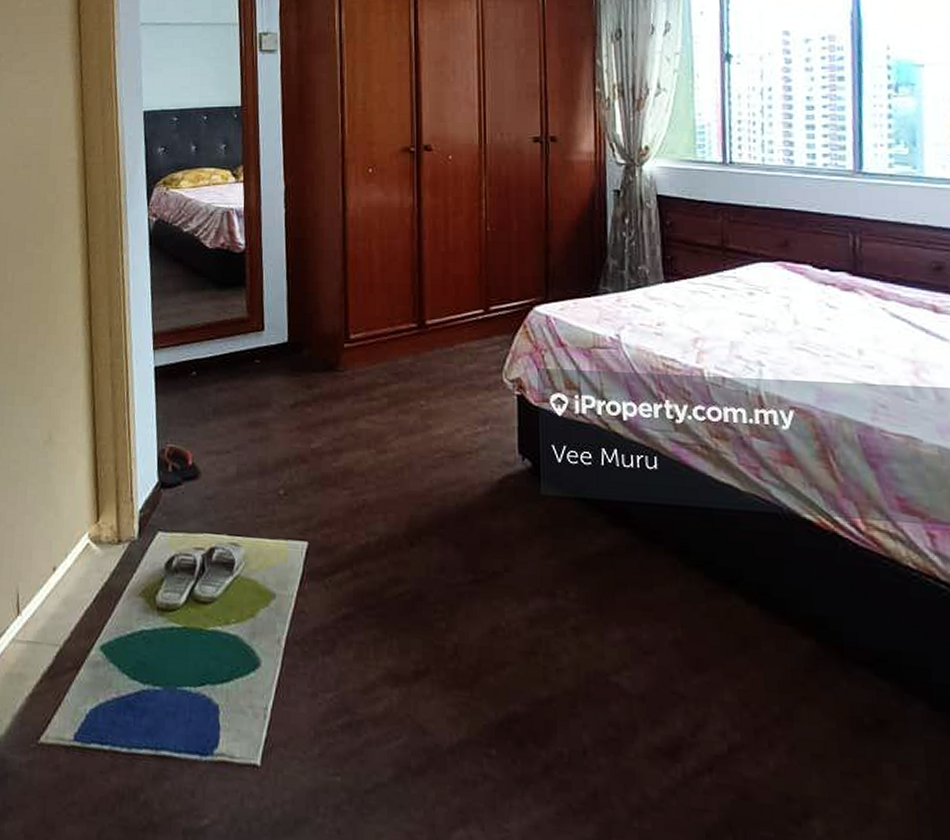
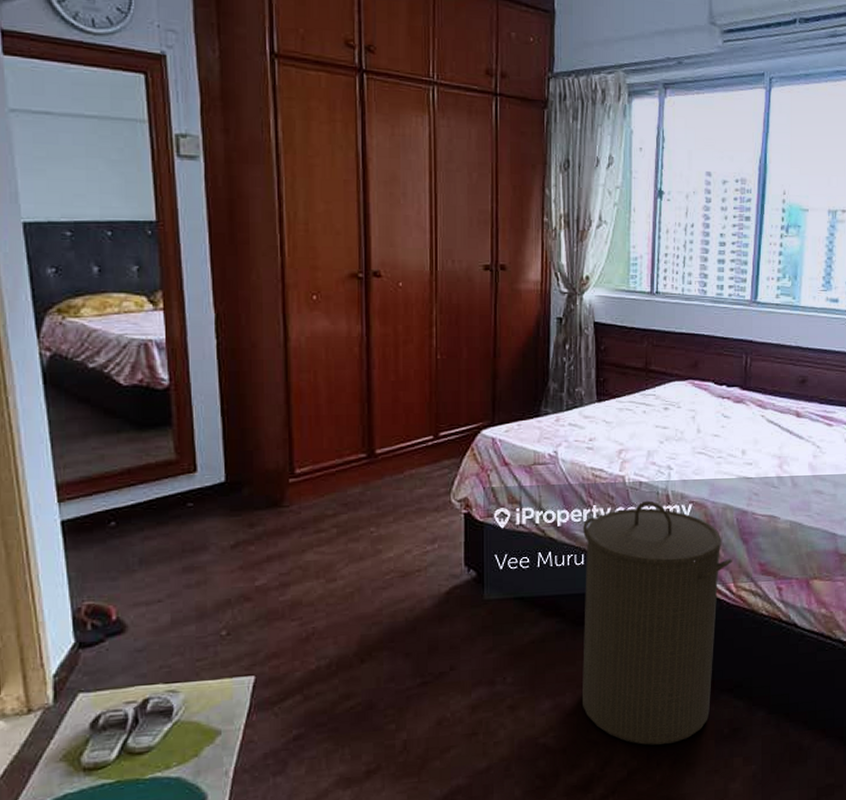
laundry hamper: none [654,401,857,721] -> present [582,500,732,746]

